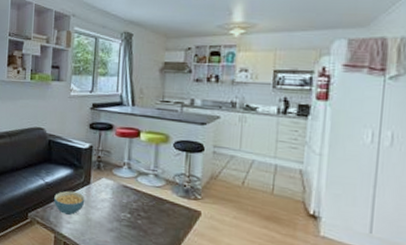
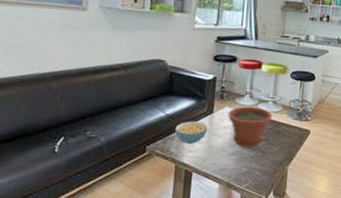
plant pot: none [105,178,155,226] -> present [228,106,273,148]

